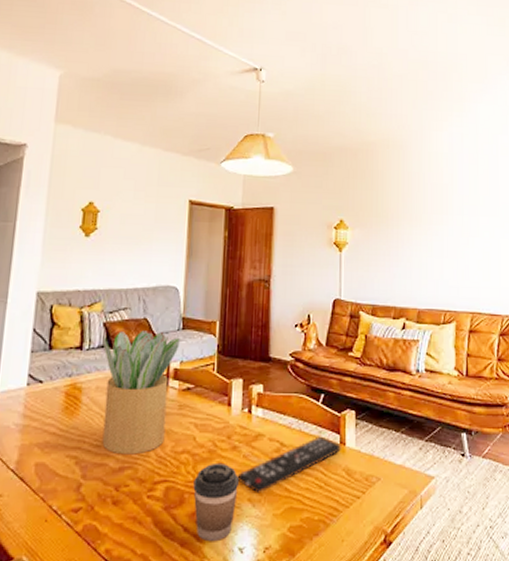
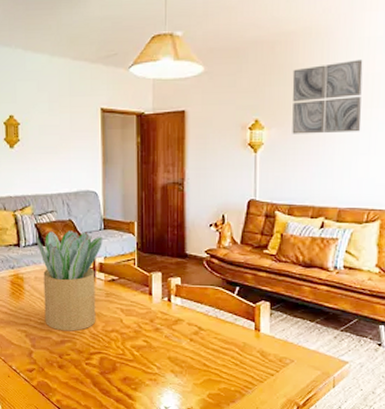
coffee cup: present [193,462,240,541] -> none [123,340,163,400]
remote control: present [237,436,342,494] -> none [161,323,257,367]
wall art: none [373,171,434,236] -> present [292,59,363,134]

